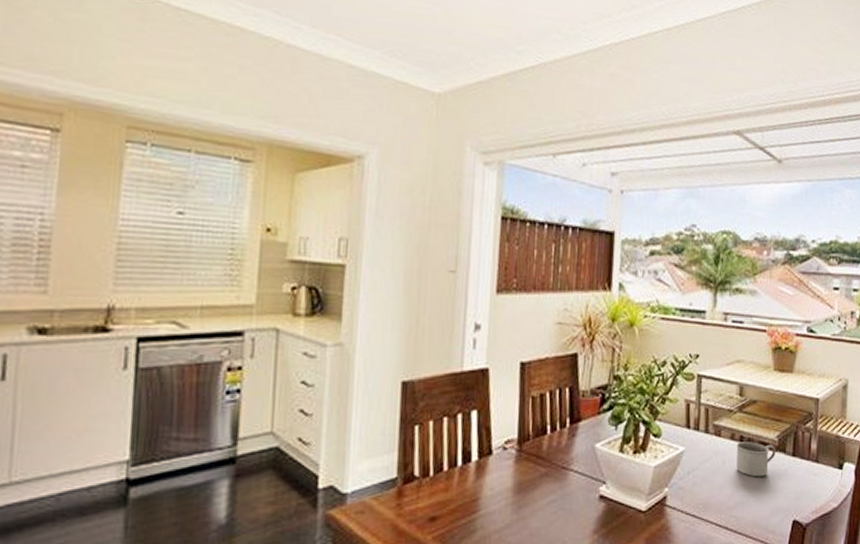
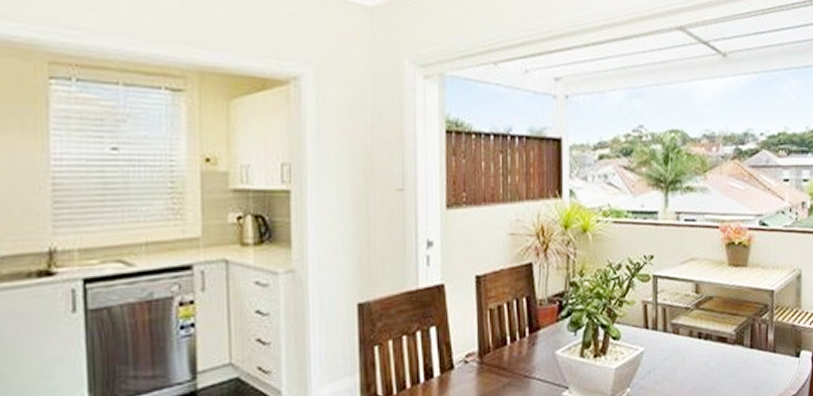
mug: present [736,442,776,477] -> none [695,337,734,371]

